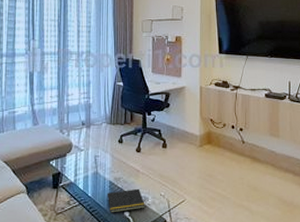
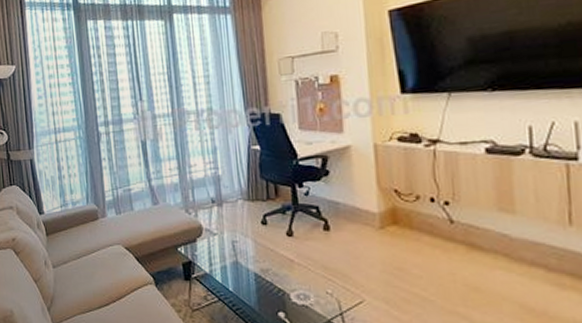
notepad: present [106,188,145,213] -> none [252,283,306,313]

